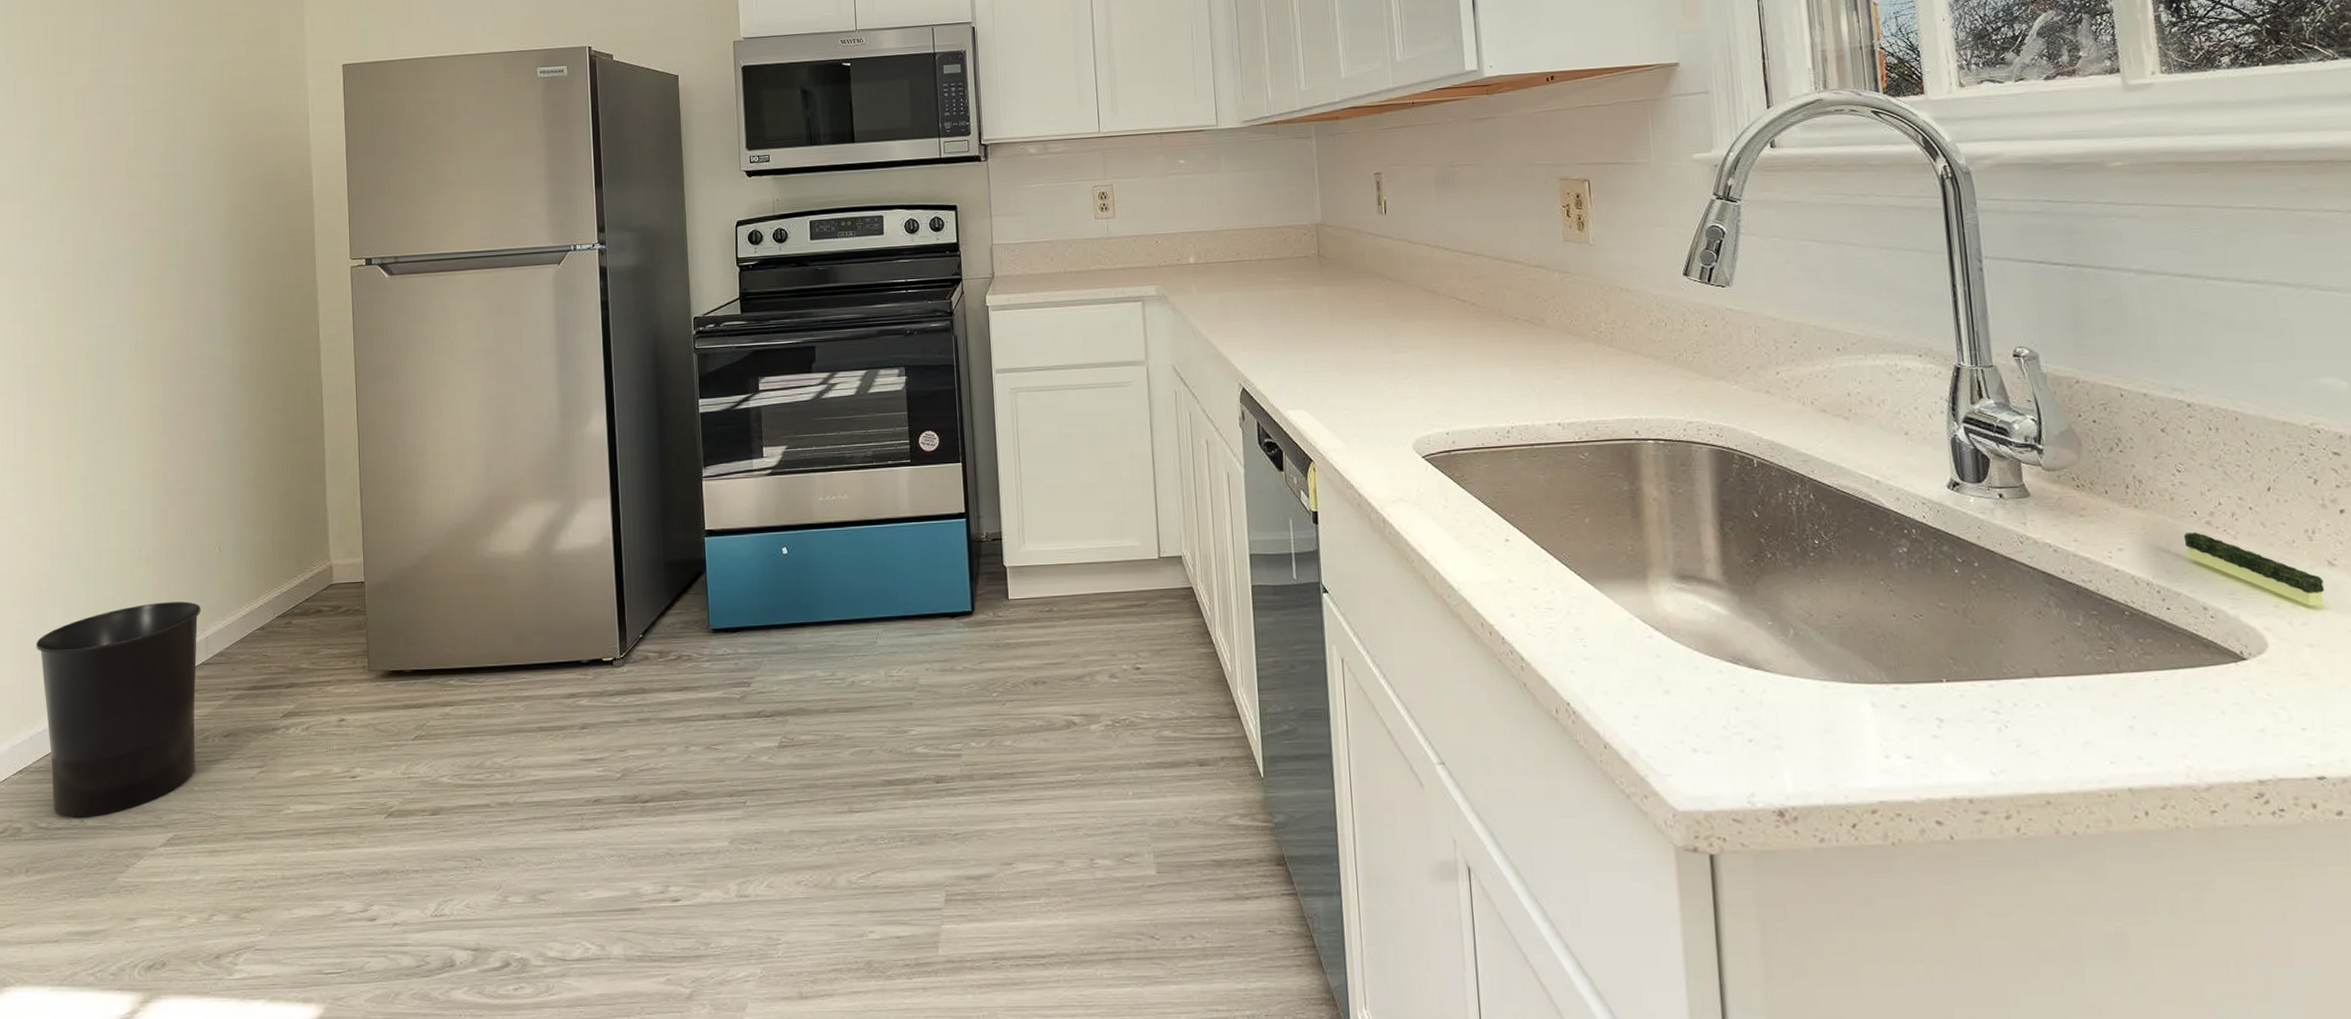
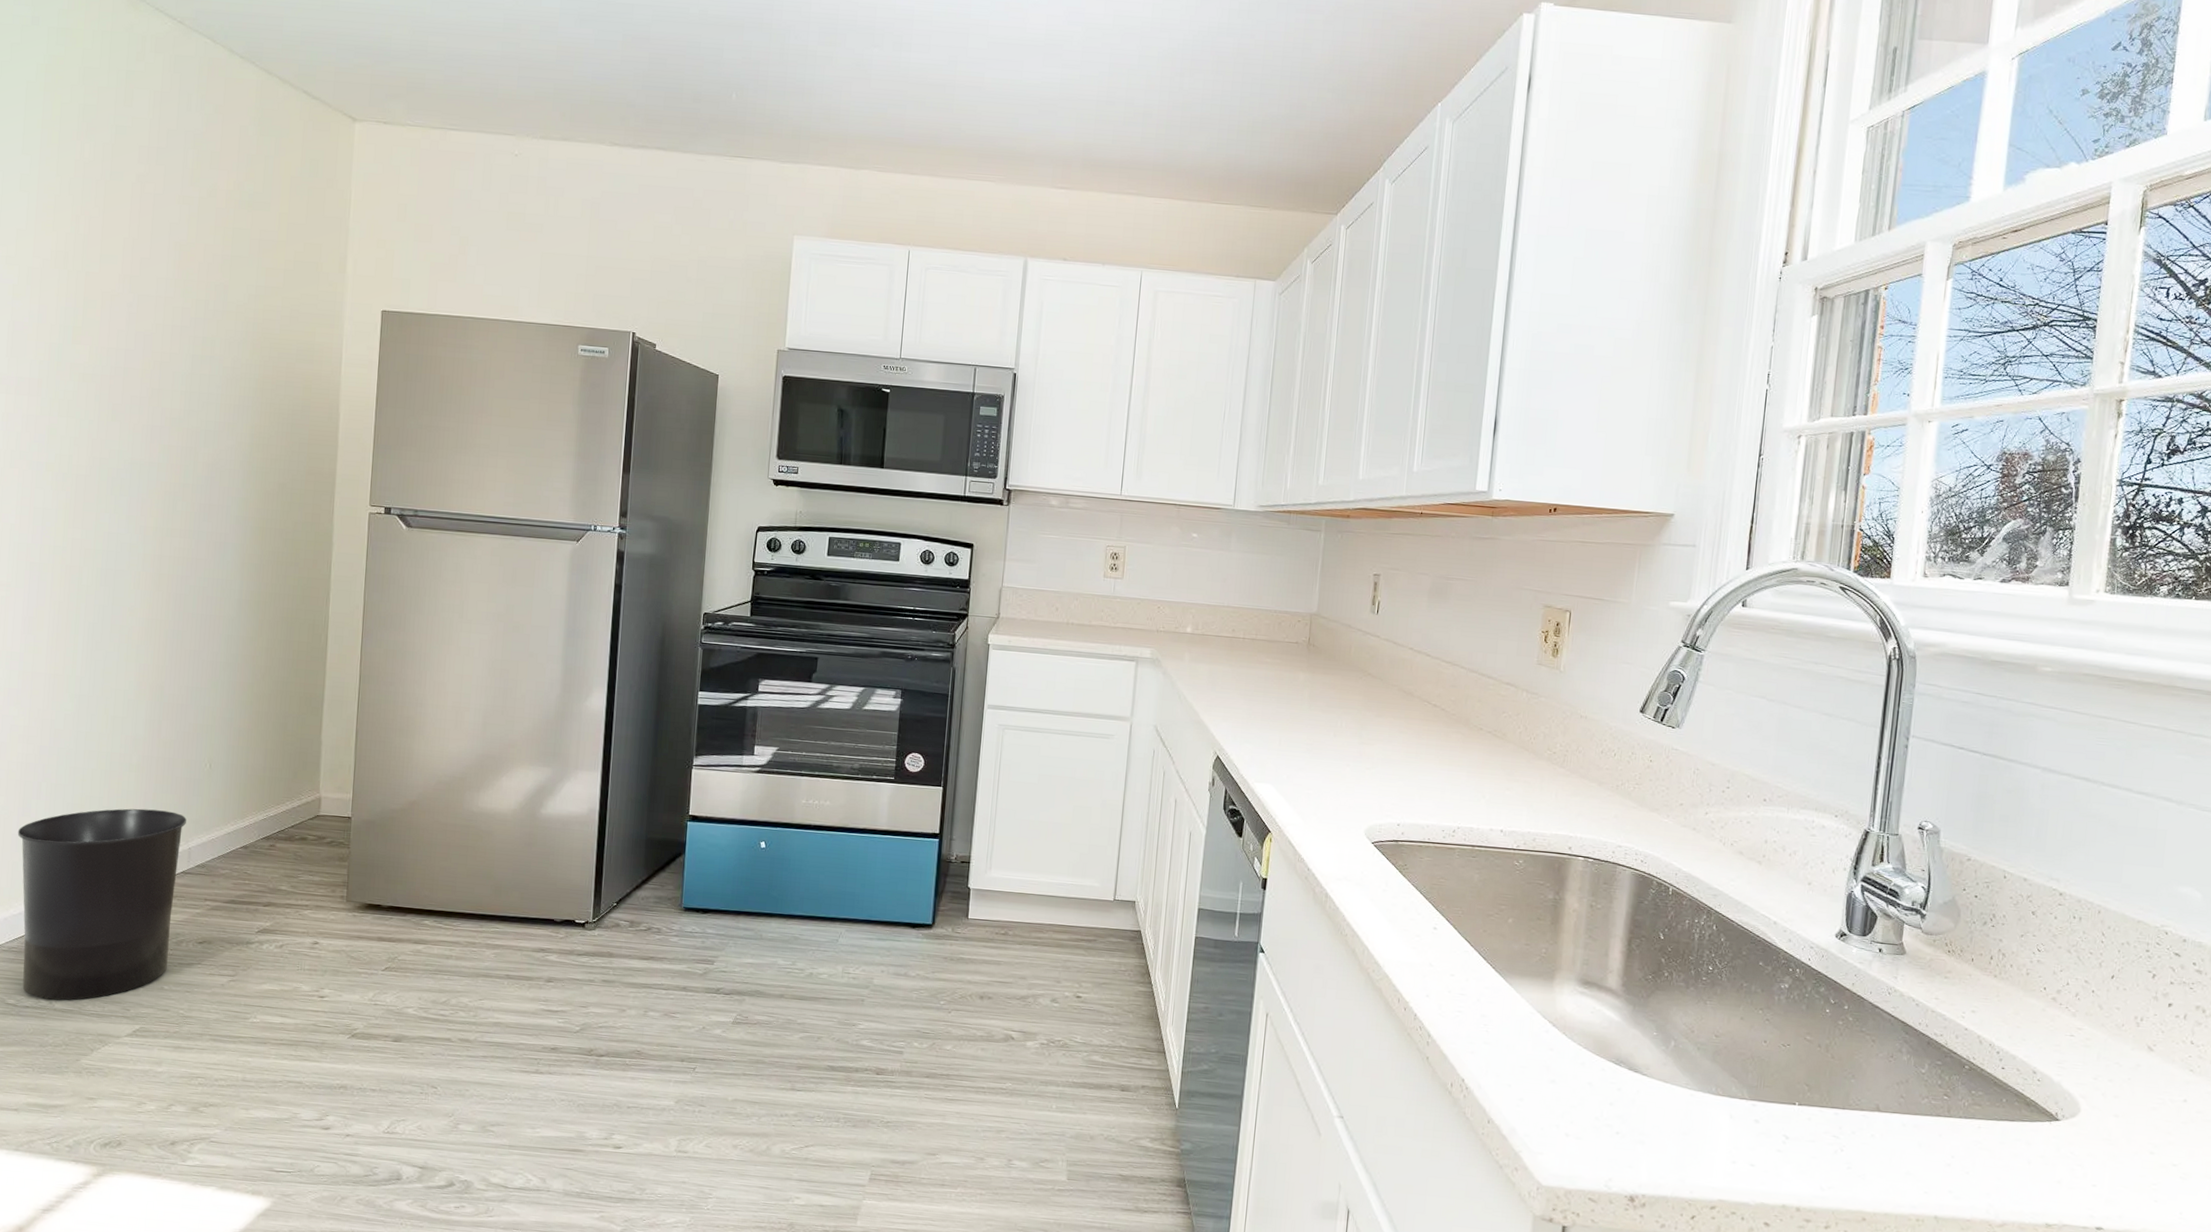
sponge: present [2183,531,2325,606] -> none [2029,1005,2141,1083]

